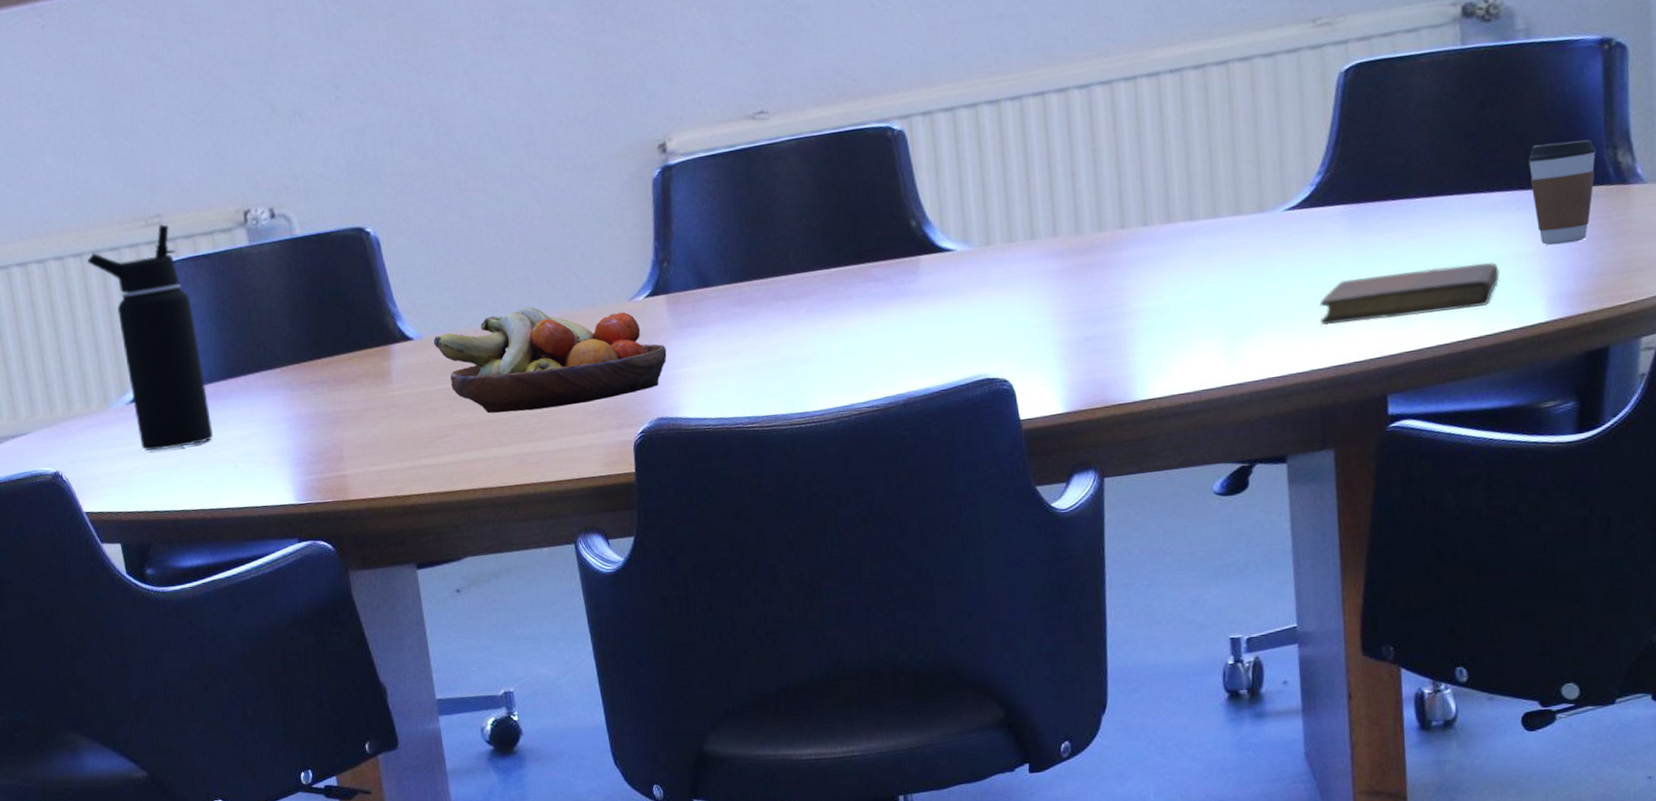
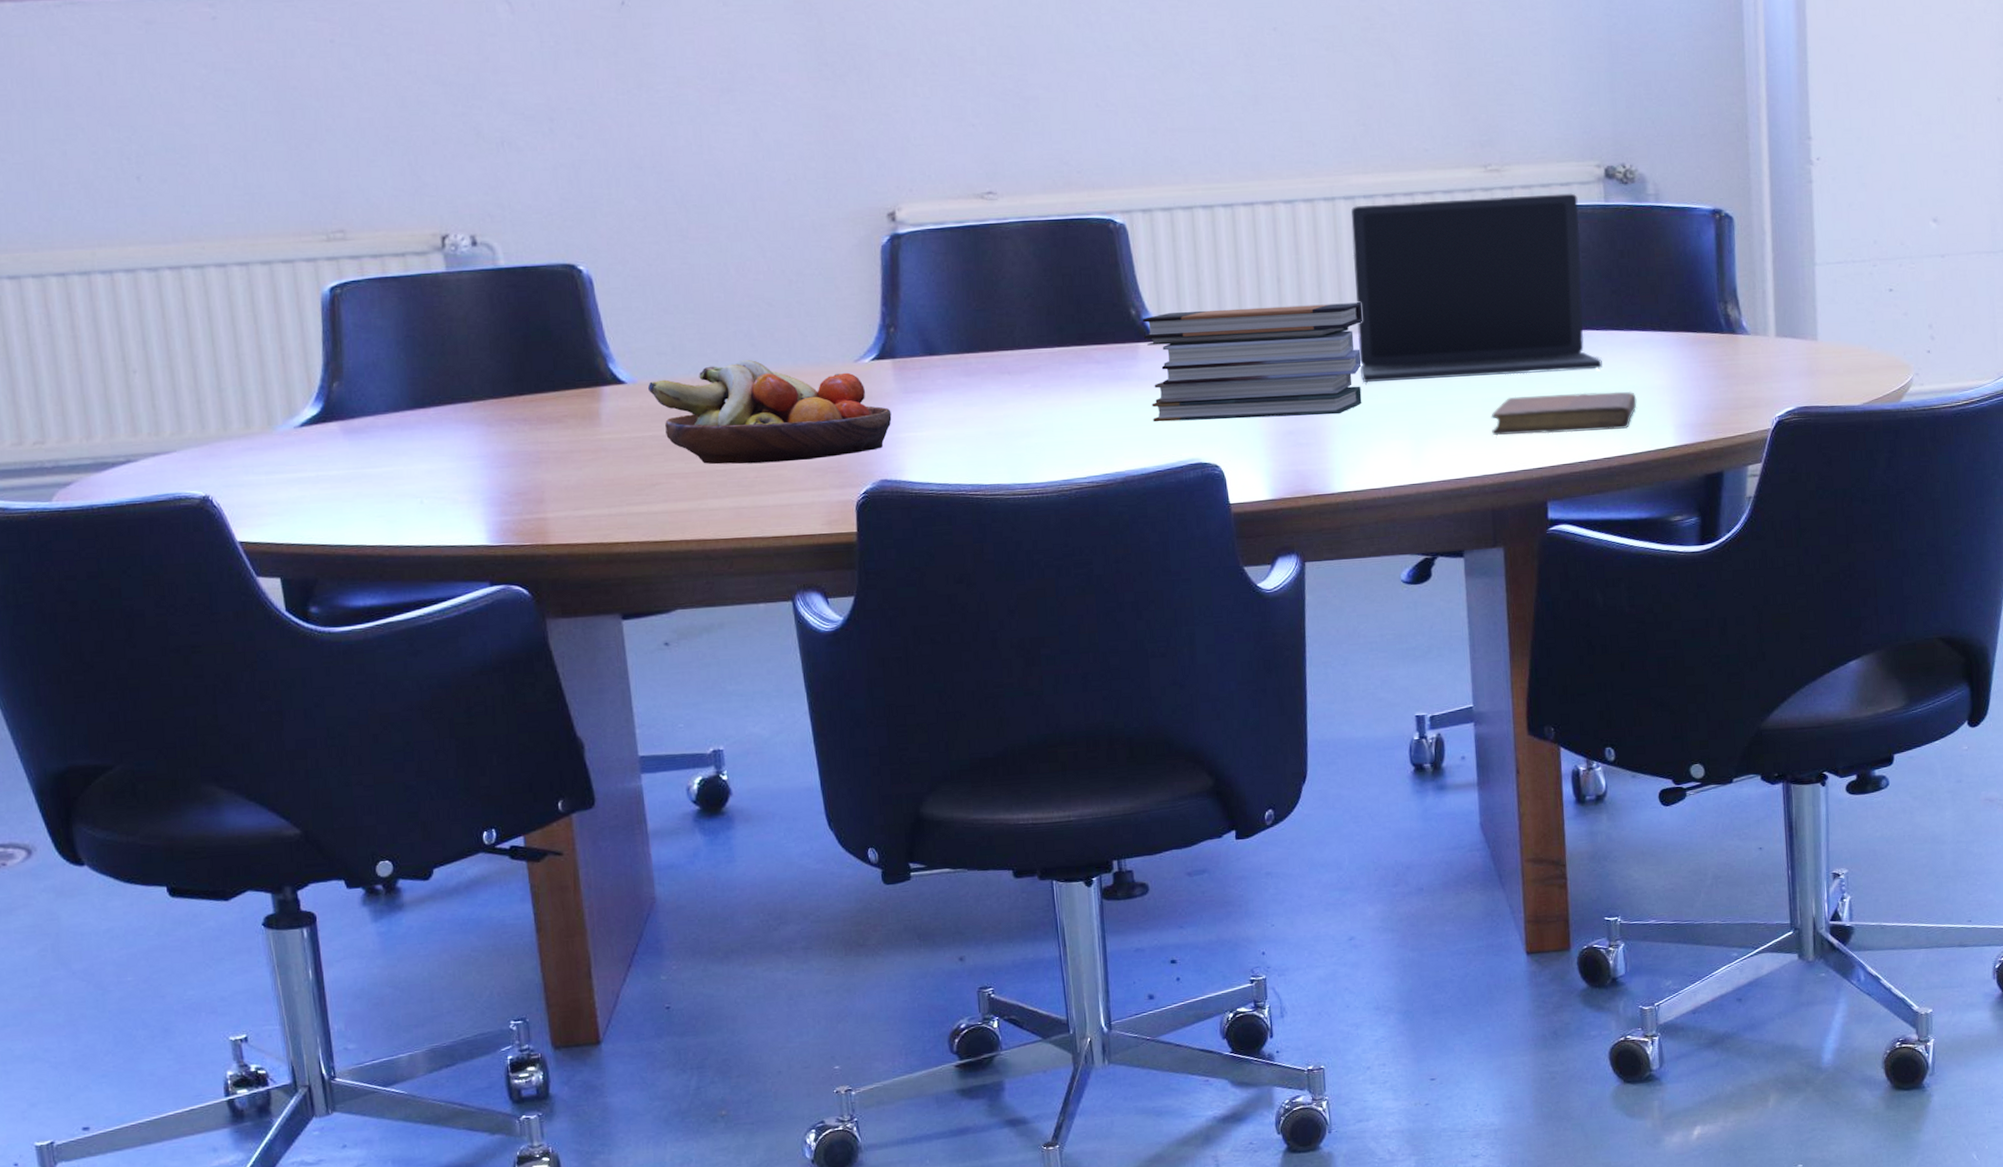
water bottle: present [87,224,213,451] -> none [255,240,396,480]
book stack: none [923,190,1168,339] -> present [1142,302,1362,422]
laptop: none [1155,39,1457,278] -> present [1351,193,1603,383]
coffee cup: present [1528,139,1597,246] -> none [1658,293,1712,381]

